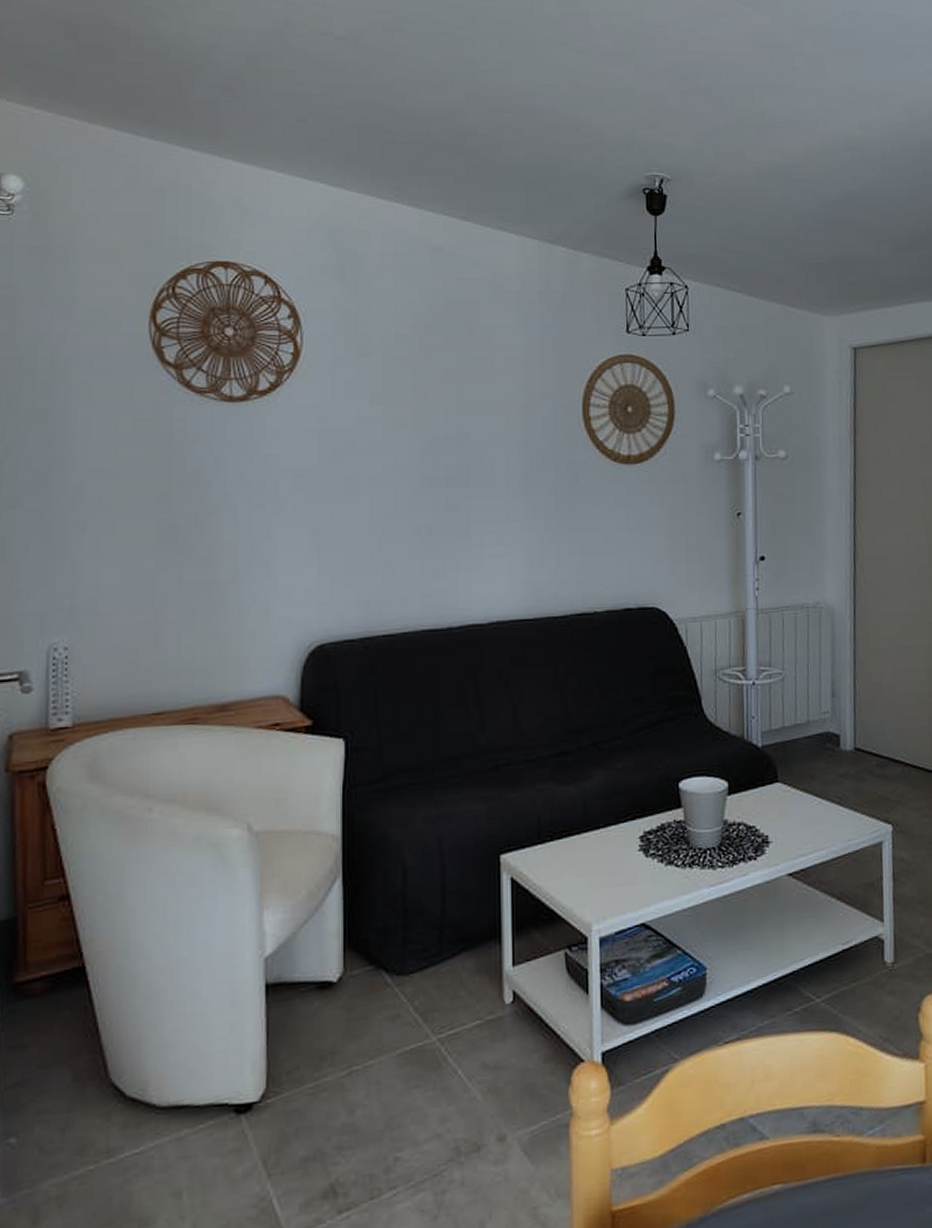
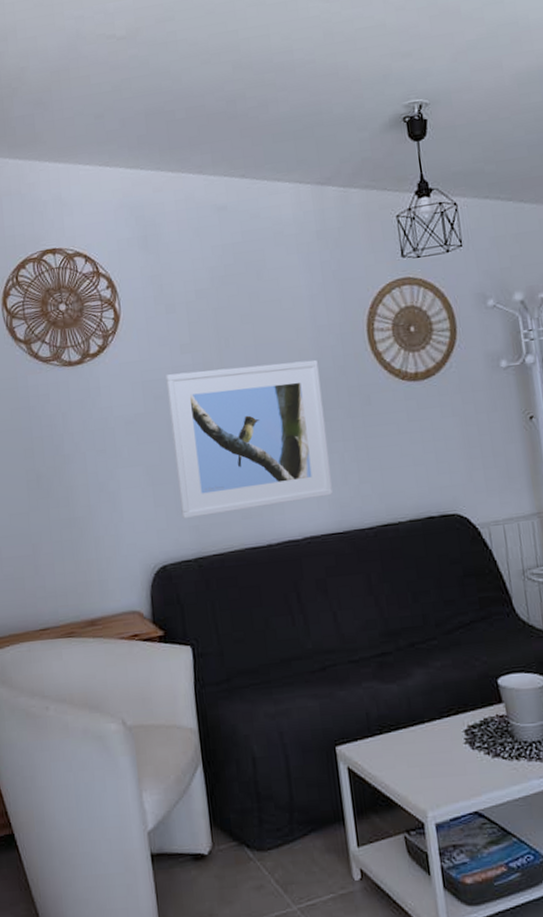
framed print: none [349,426,528,593] -> present [166,359,333,519]

